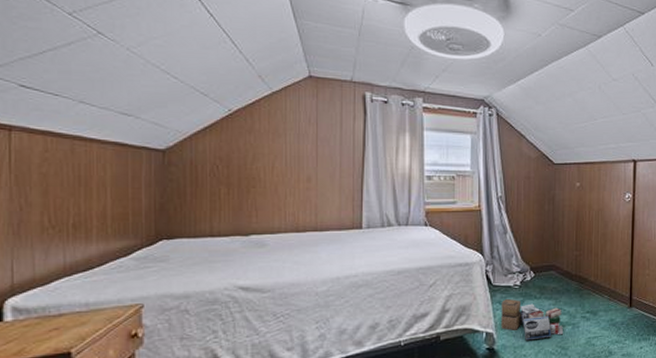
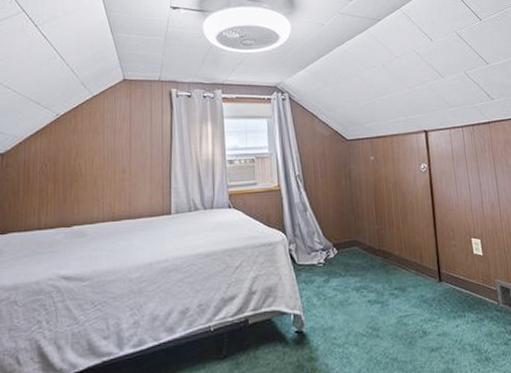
cardboard box: present [501,298,564,341] -> none [307,277,373,322]

